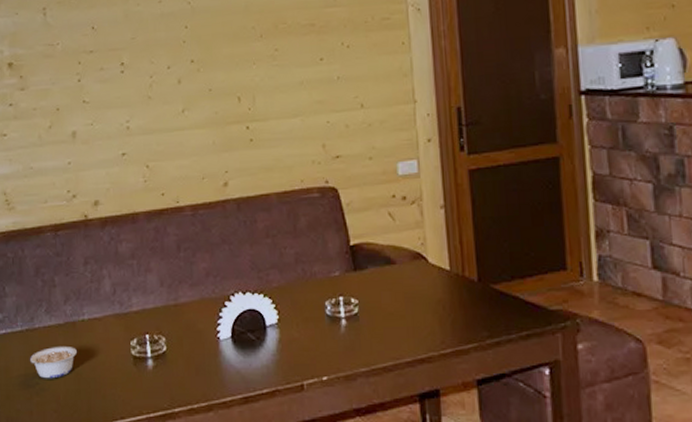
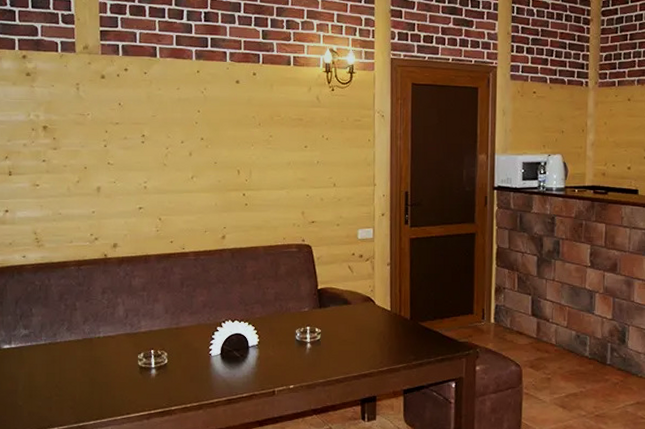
legume: present [30,345,77,379] -> none [52,357,92,383]

